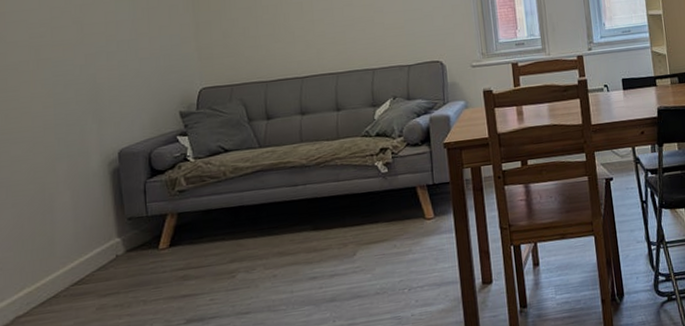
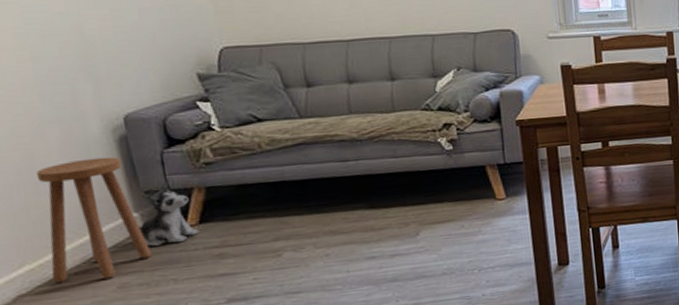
stool: none [44,187,128,305] -> present [35,156,152,283]
plush toy: none [120,209,169,269] -> present [139,182,200,247]

